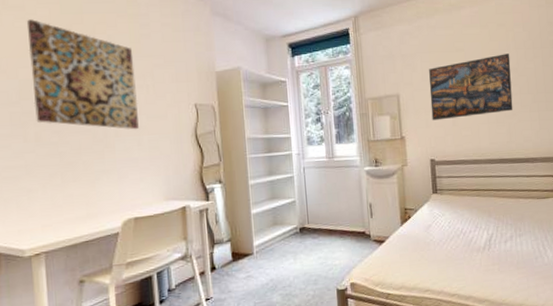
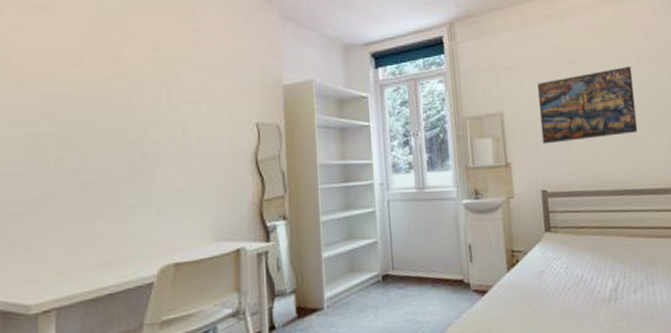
wall art: present [26,19,139,130] -> none [54,22,187,154]

